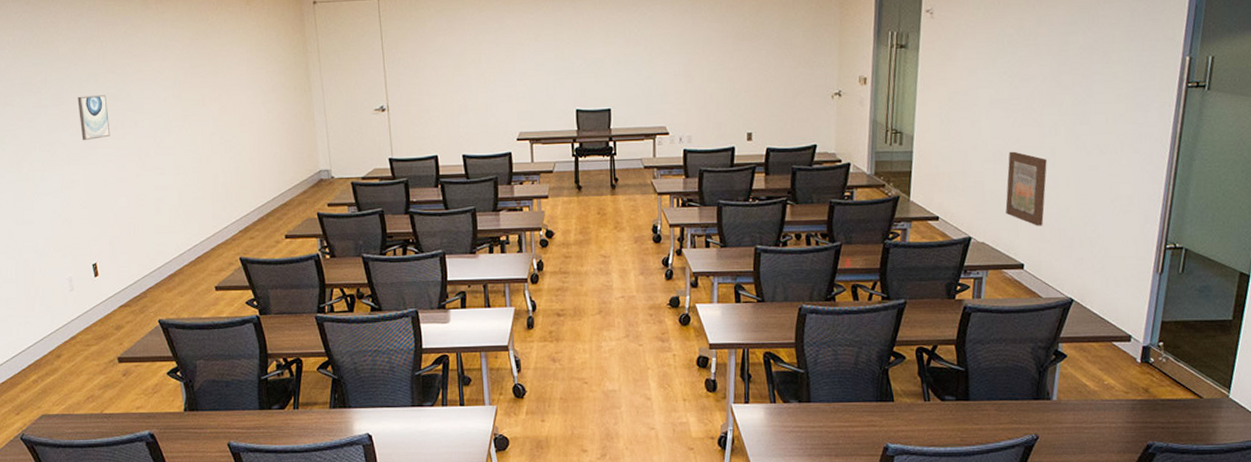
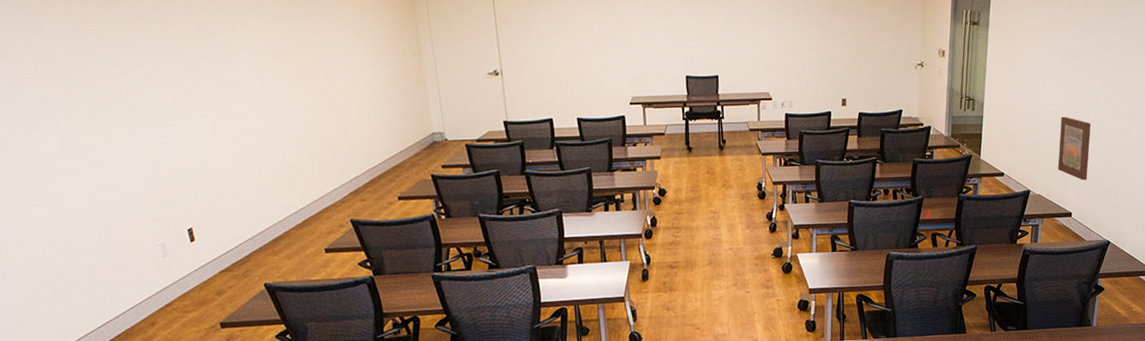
wall art: present [77,95,111,141] -> none [163,55,203,103]

